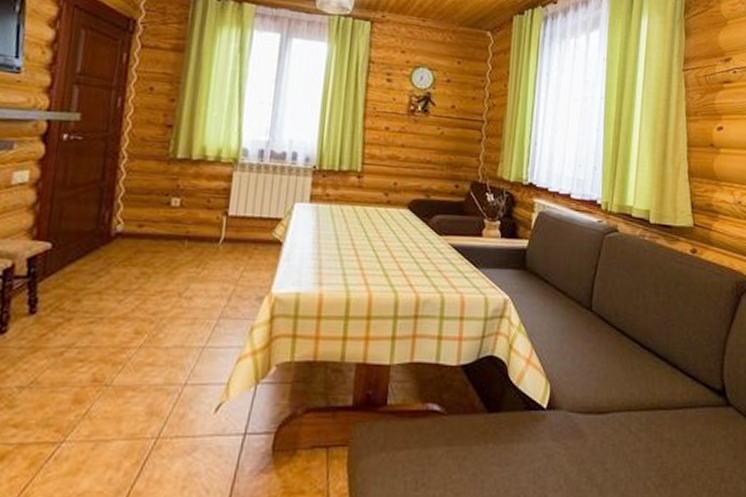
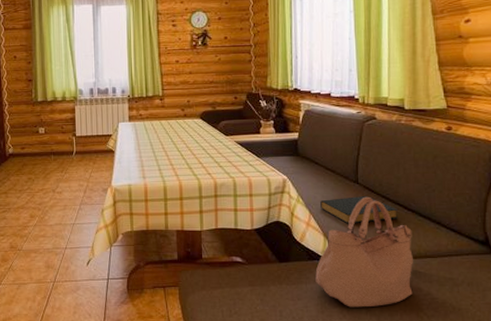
handbag: none [530,328,646,475] -> present [315,196,413,308]
hardback book: none [545,327,634,363] -> present [320,196,399,224]

